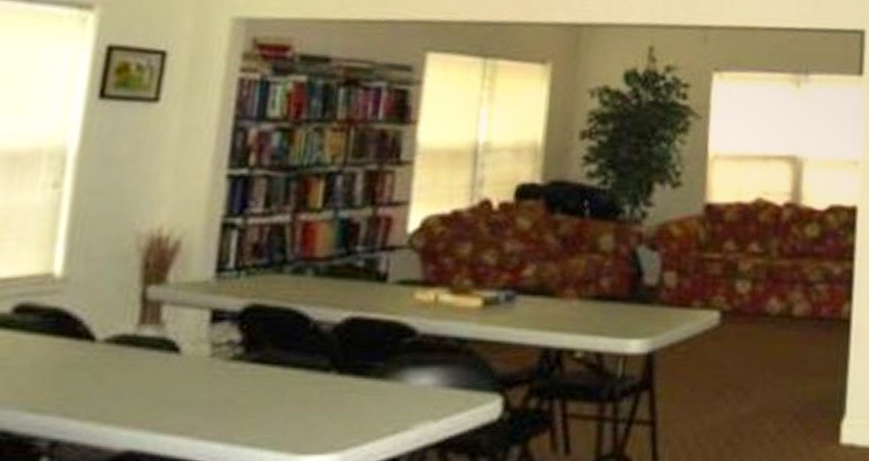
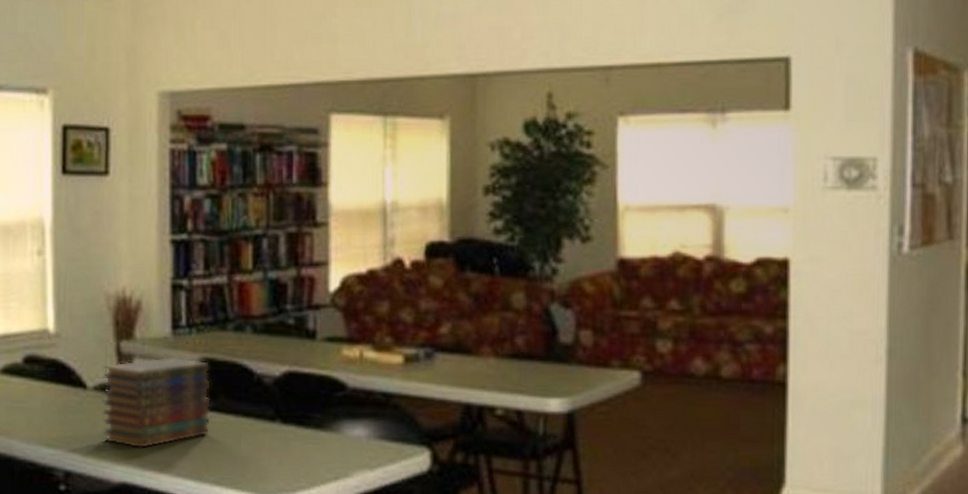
book stack: none [109,303,257,410] -> present [102,356,211,449]

